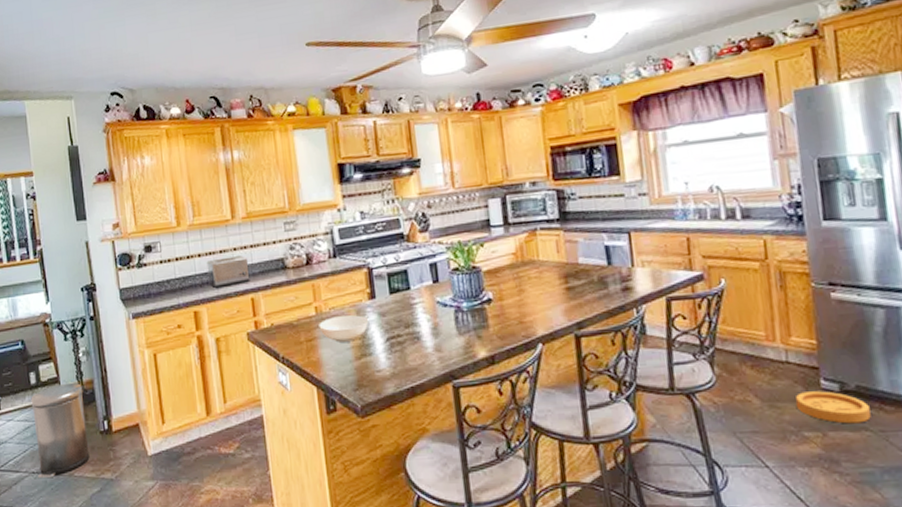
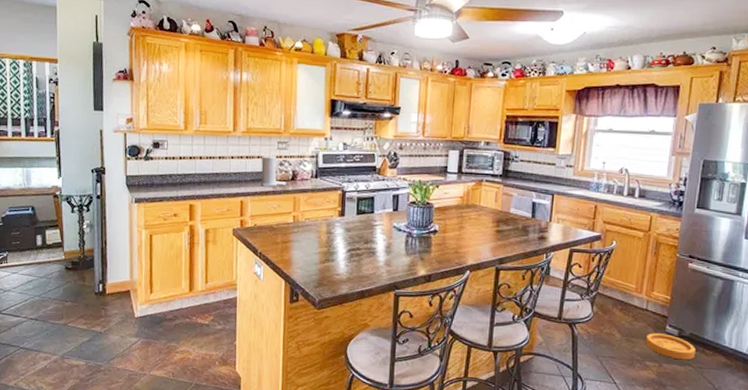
pedal bin: present [31,382,90,479] -> none [35,248,85,325]
toaster: present [206,255,250,289] -> none [206,163,243,189]
paper towel: none [268,240,301,278] -> present [261,155,287,187]
bowl: present [319,315,368,343] -> none [294,226,335,248]

